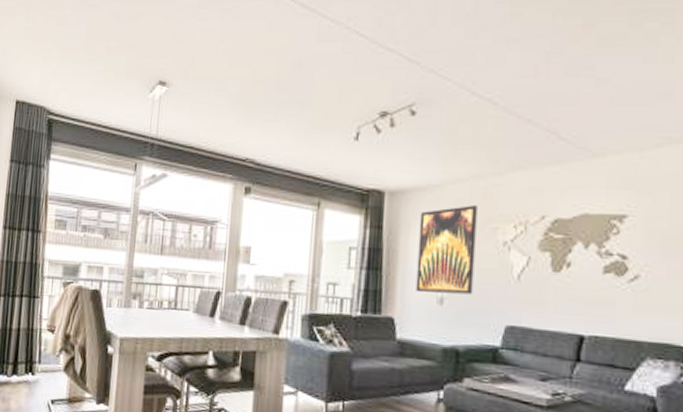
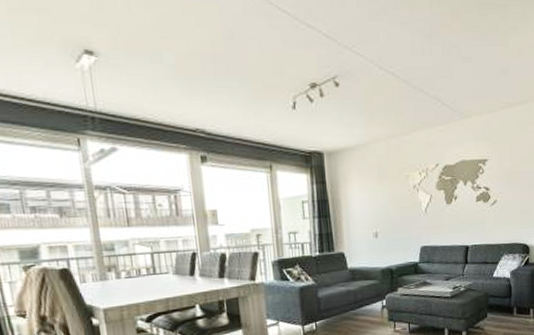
wall art: present [415,204,478,295] -> none [353,158,397,231]

